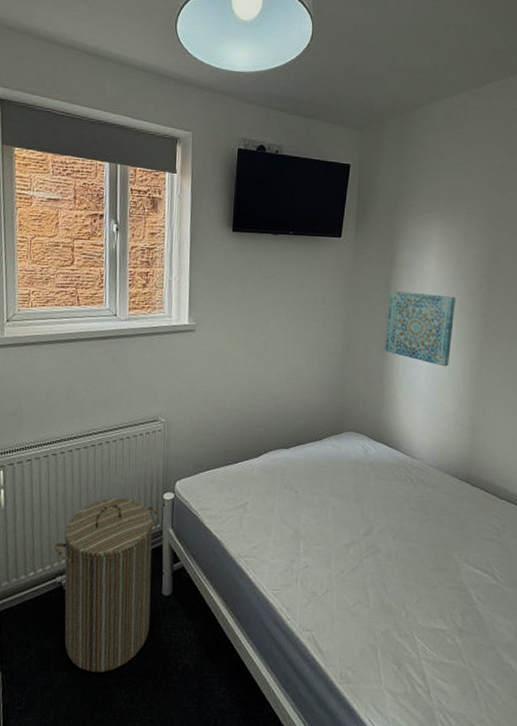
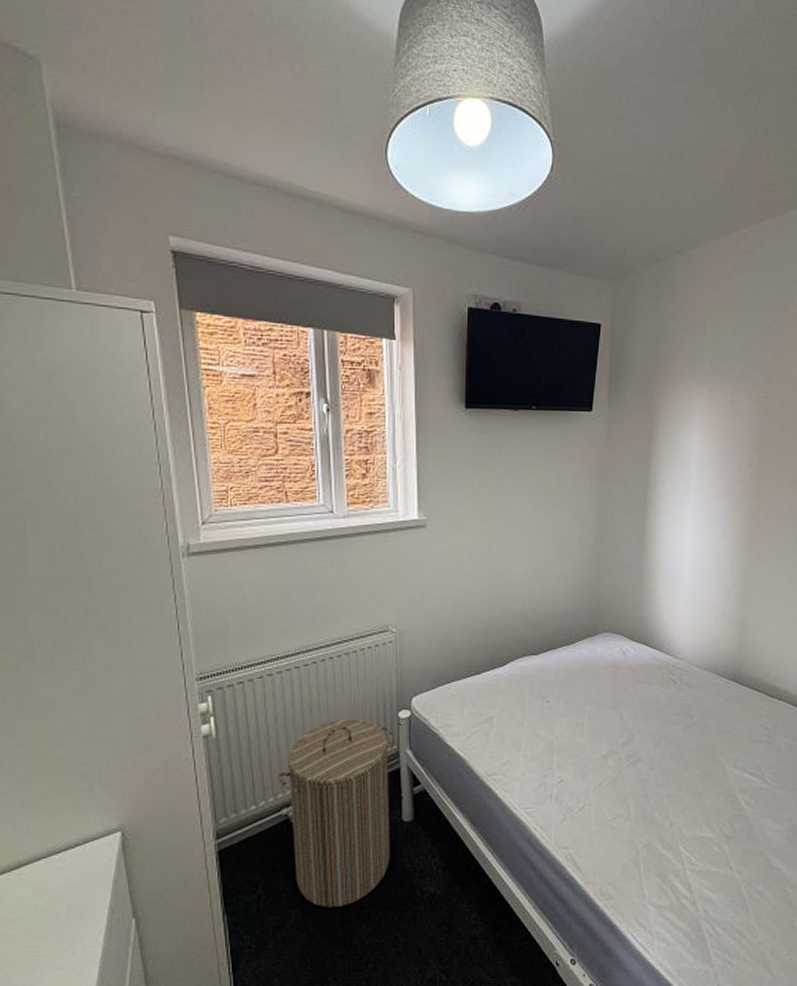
wall art: present [385,291,455,367] -> none [644,472,722,556]

